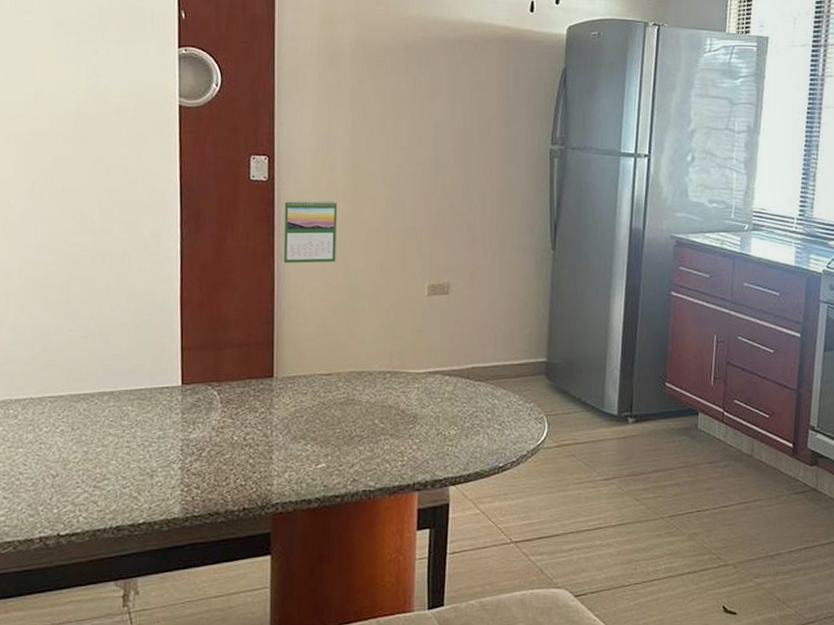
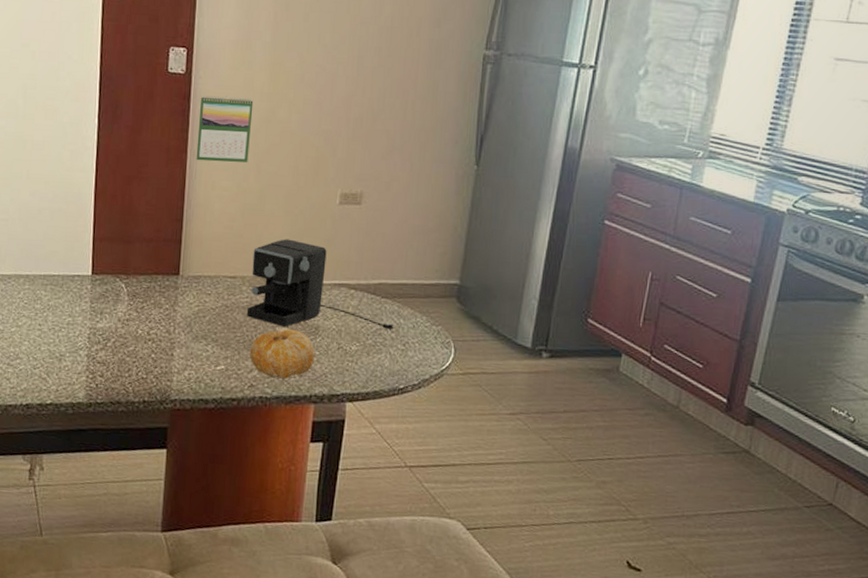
coffee maker: none [344,332,489,418] -> present [246,239,394,330]
fruit: none [350,419,416,470] -> present [249,328,315,379]

